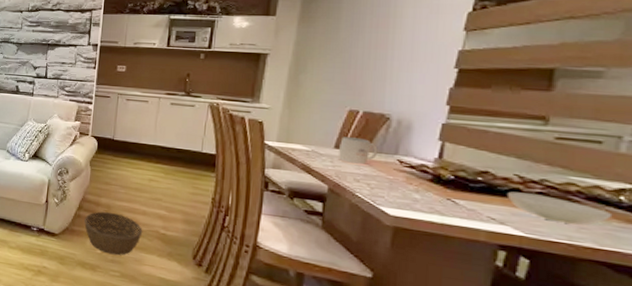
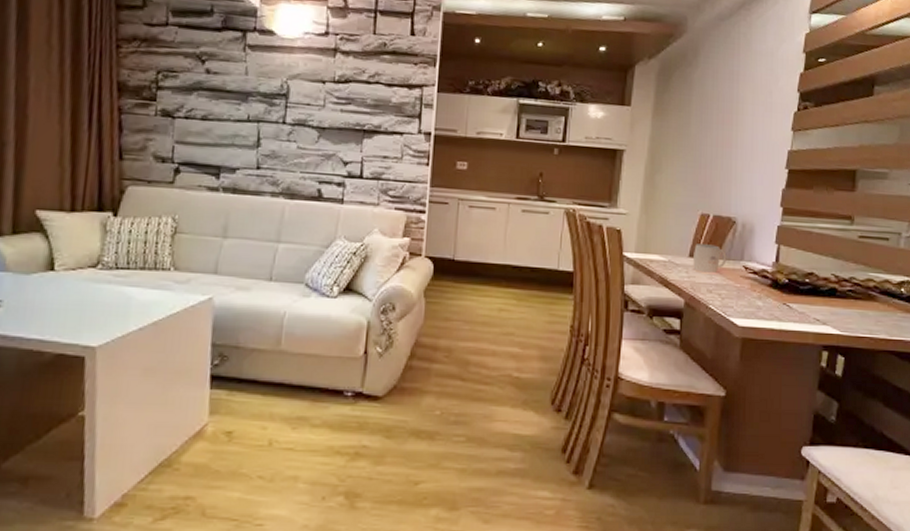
basket: present [83,211,143,255] -> none [417,357,493,414]
bowl: present [506,191,613,226] -> none [827,291,898,318]

